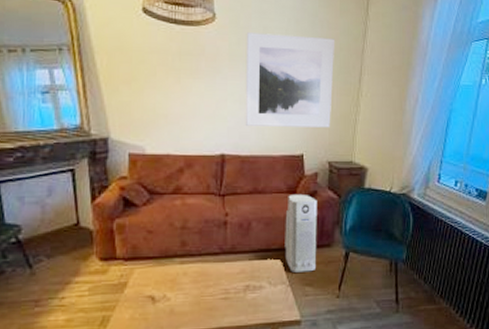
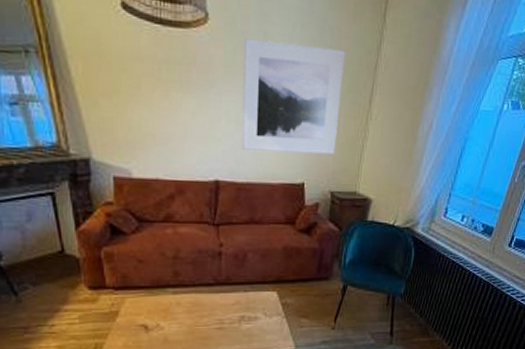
air purifier: present [285,195,317,272] -> none [281,226,317,304]

